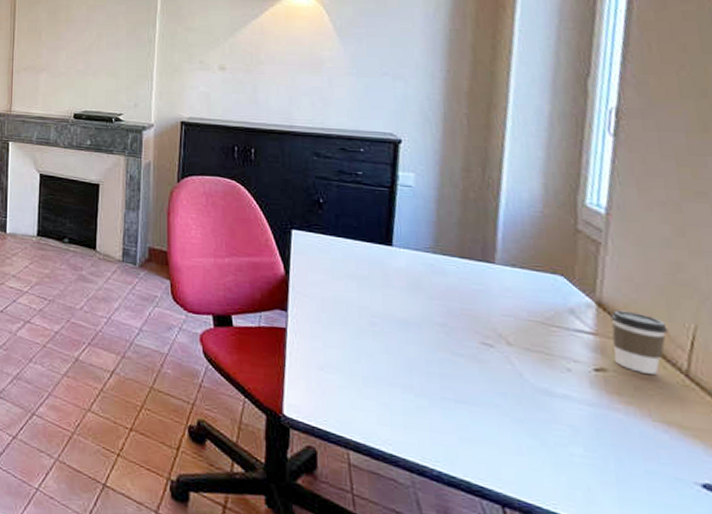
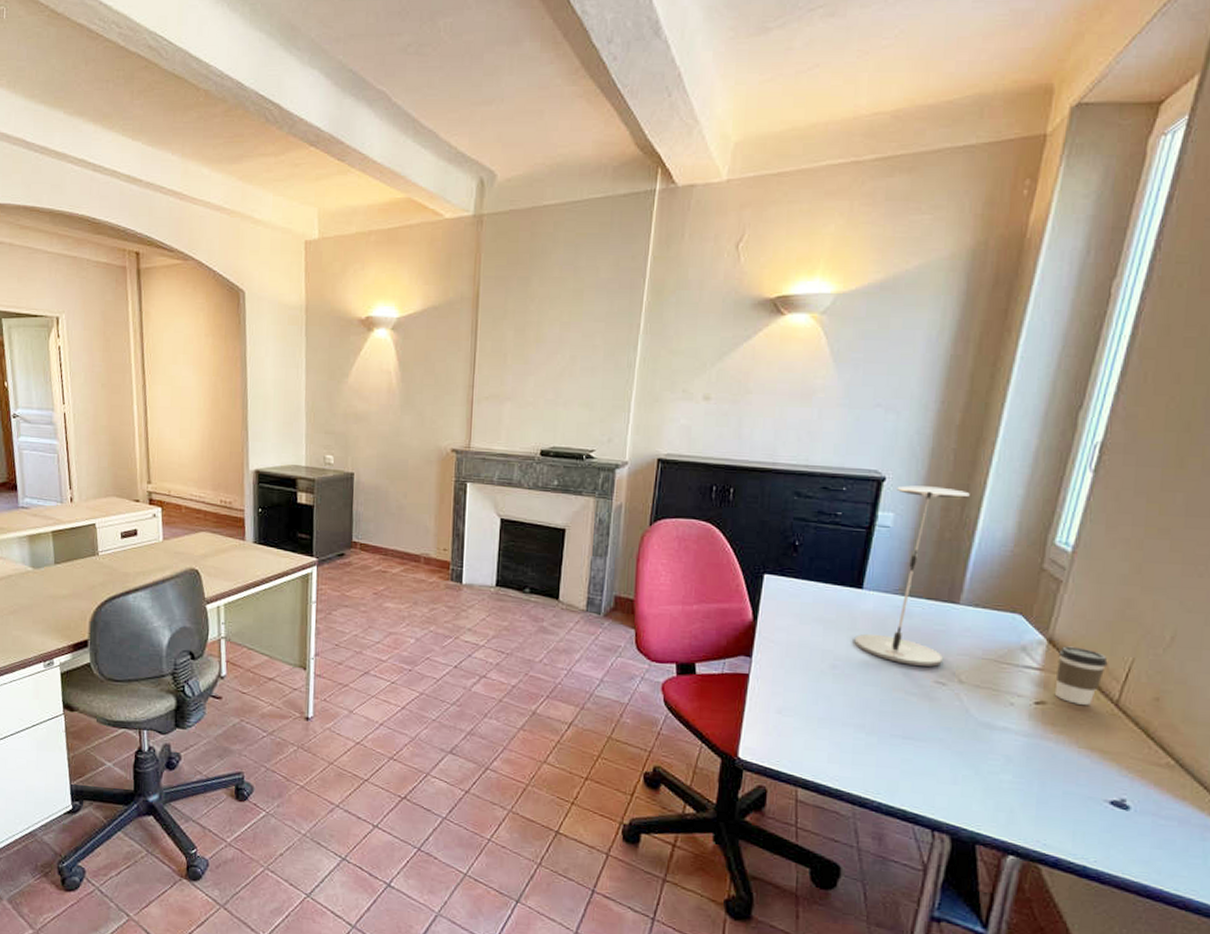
desk lamp: none [390,147,489,327] -> present [854,485,970,667]

